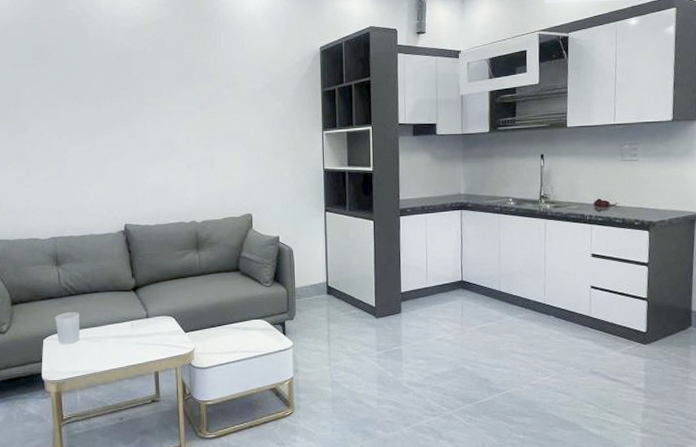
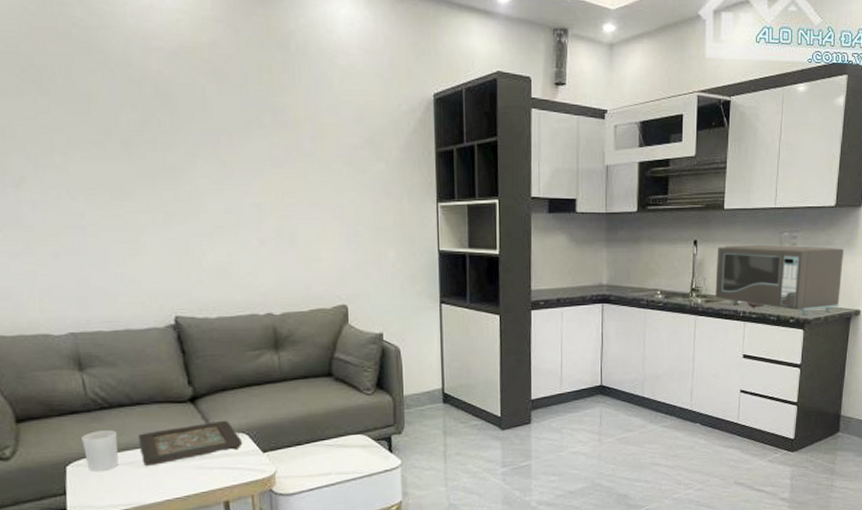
decorative tray: none [95,305,170,342] -> present [138,420,243,467]
microwave: none [562,156,684,218] -> present [715,244,844,316]

